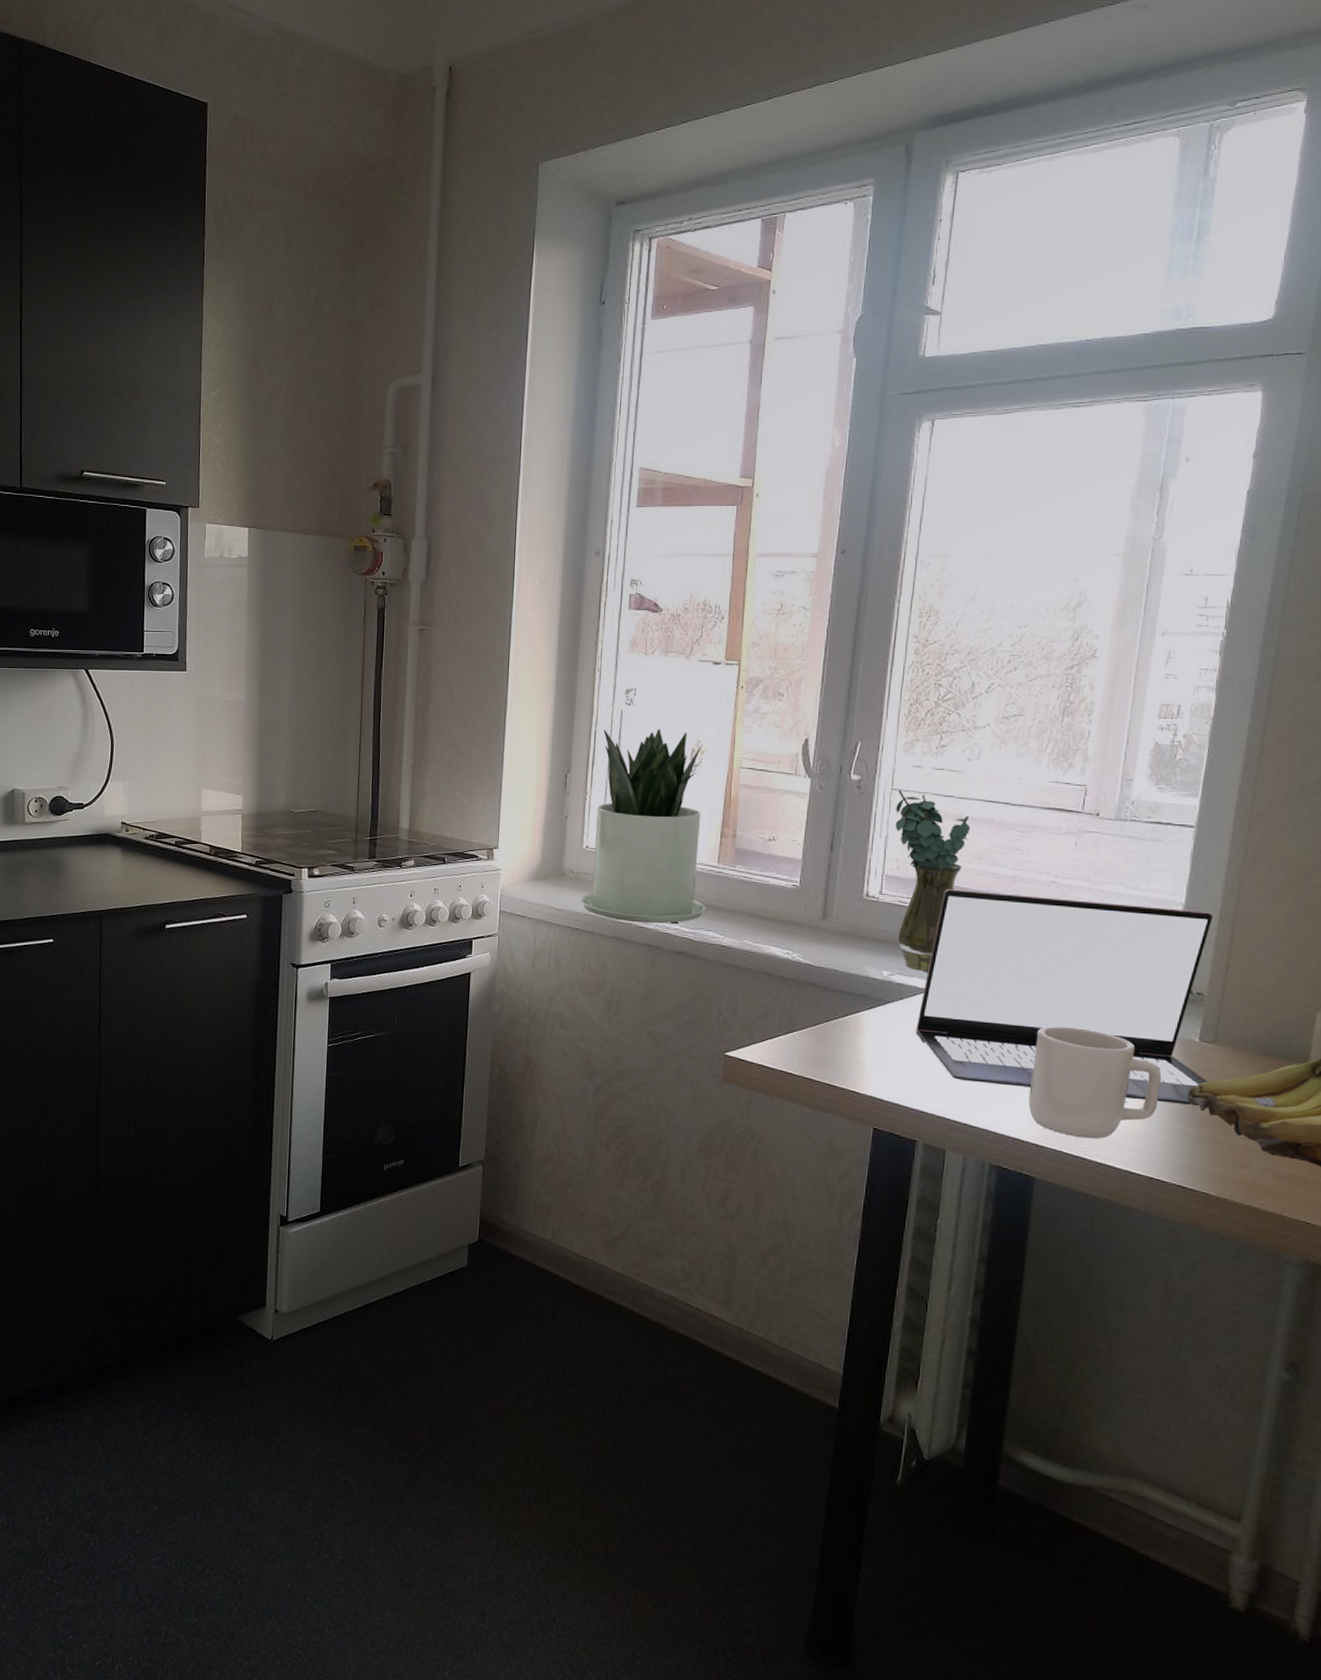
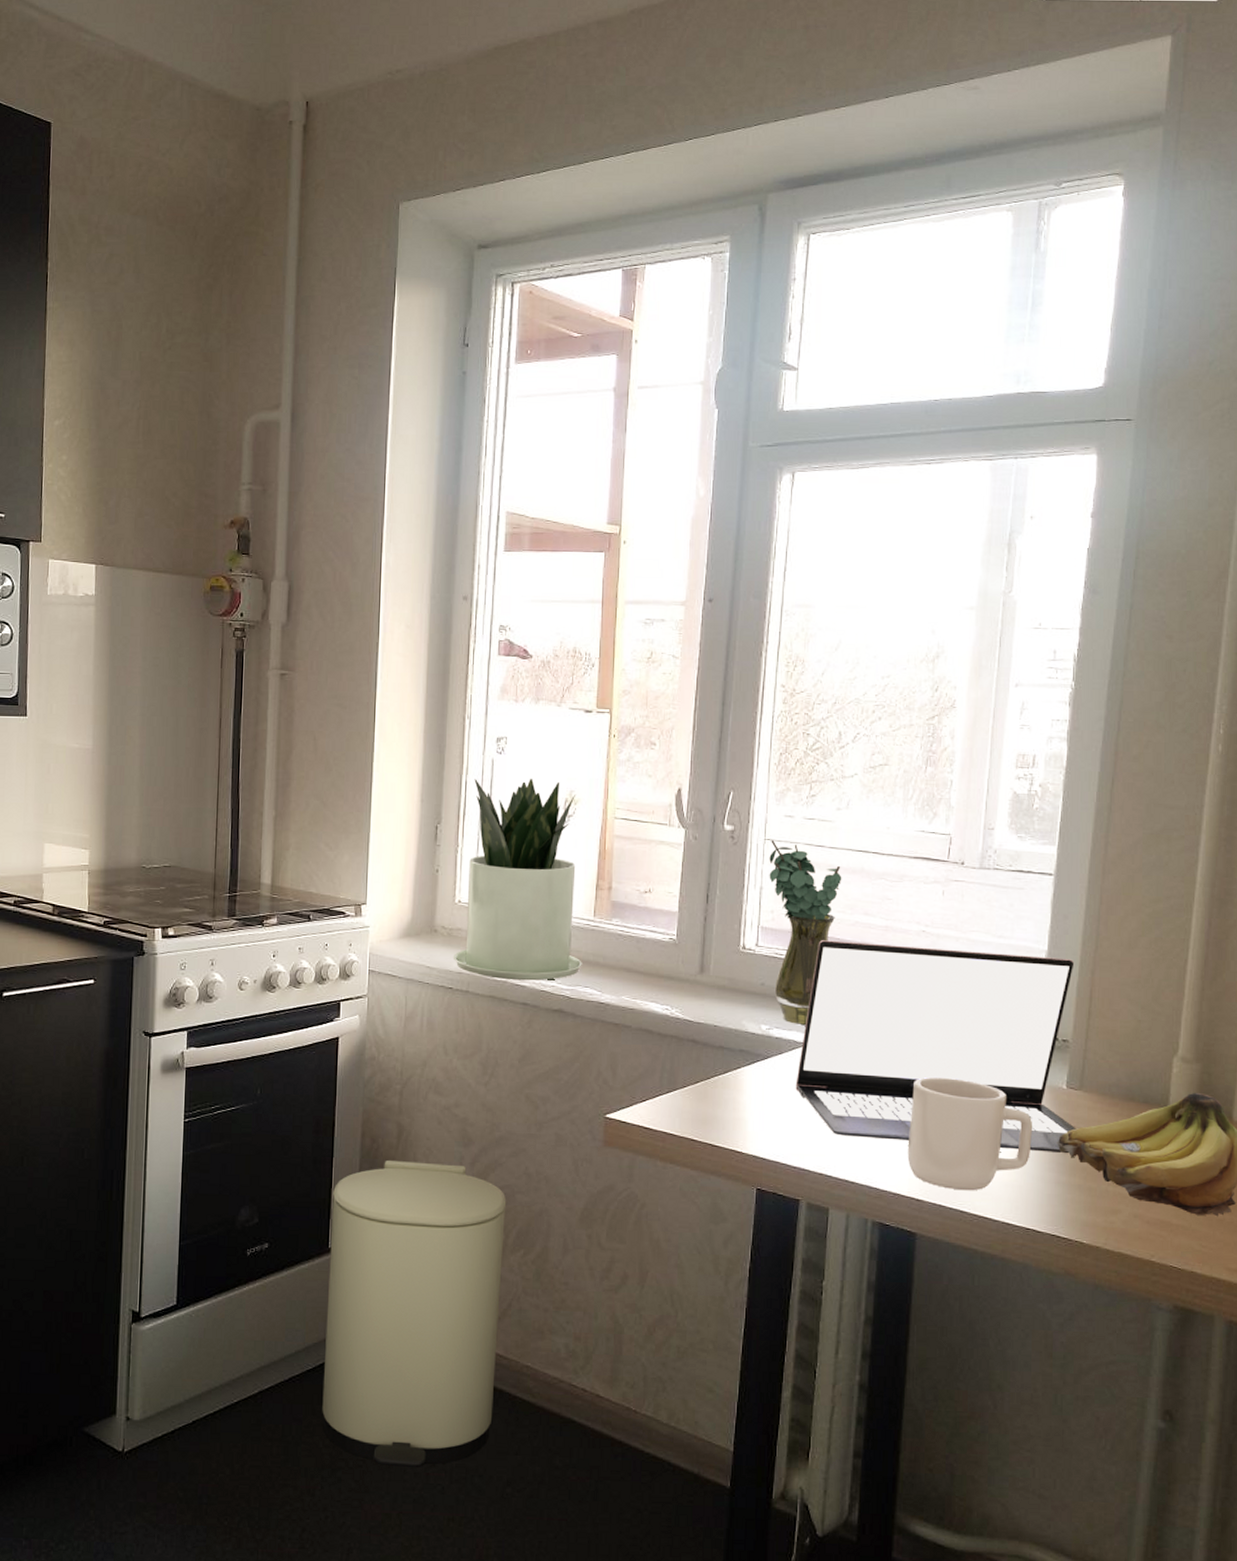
pedal bin: none [451,1088,628,1371] -> present [322,1159,507,1468]

